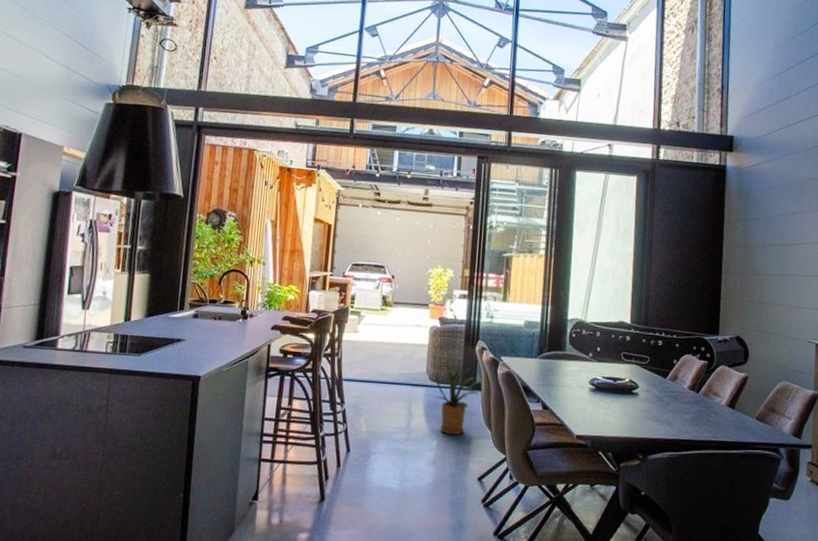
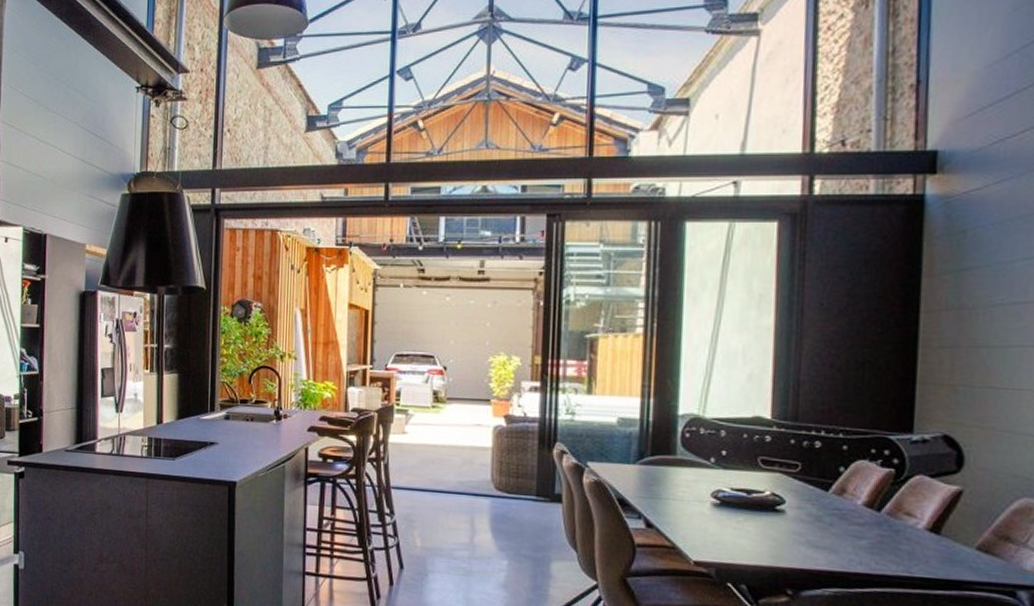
house plant: present [433,365,481,435] -> none [501,472,562,555]

